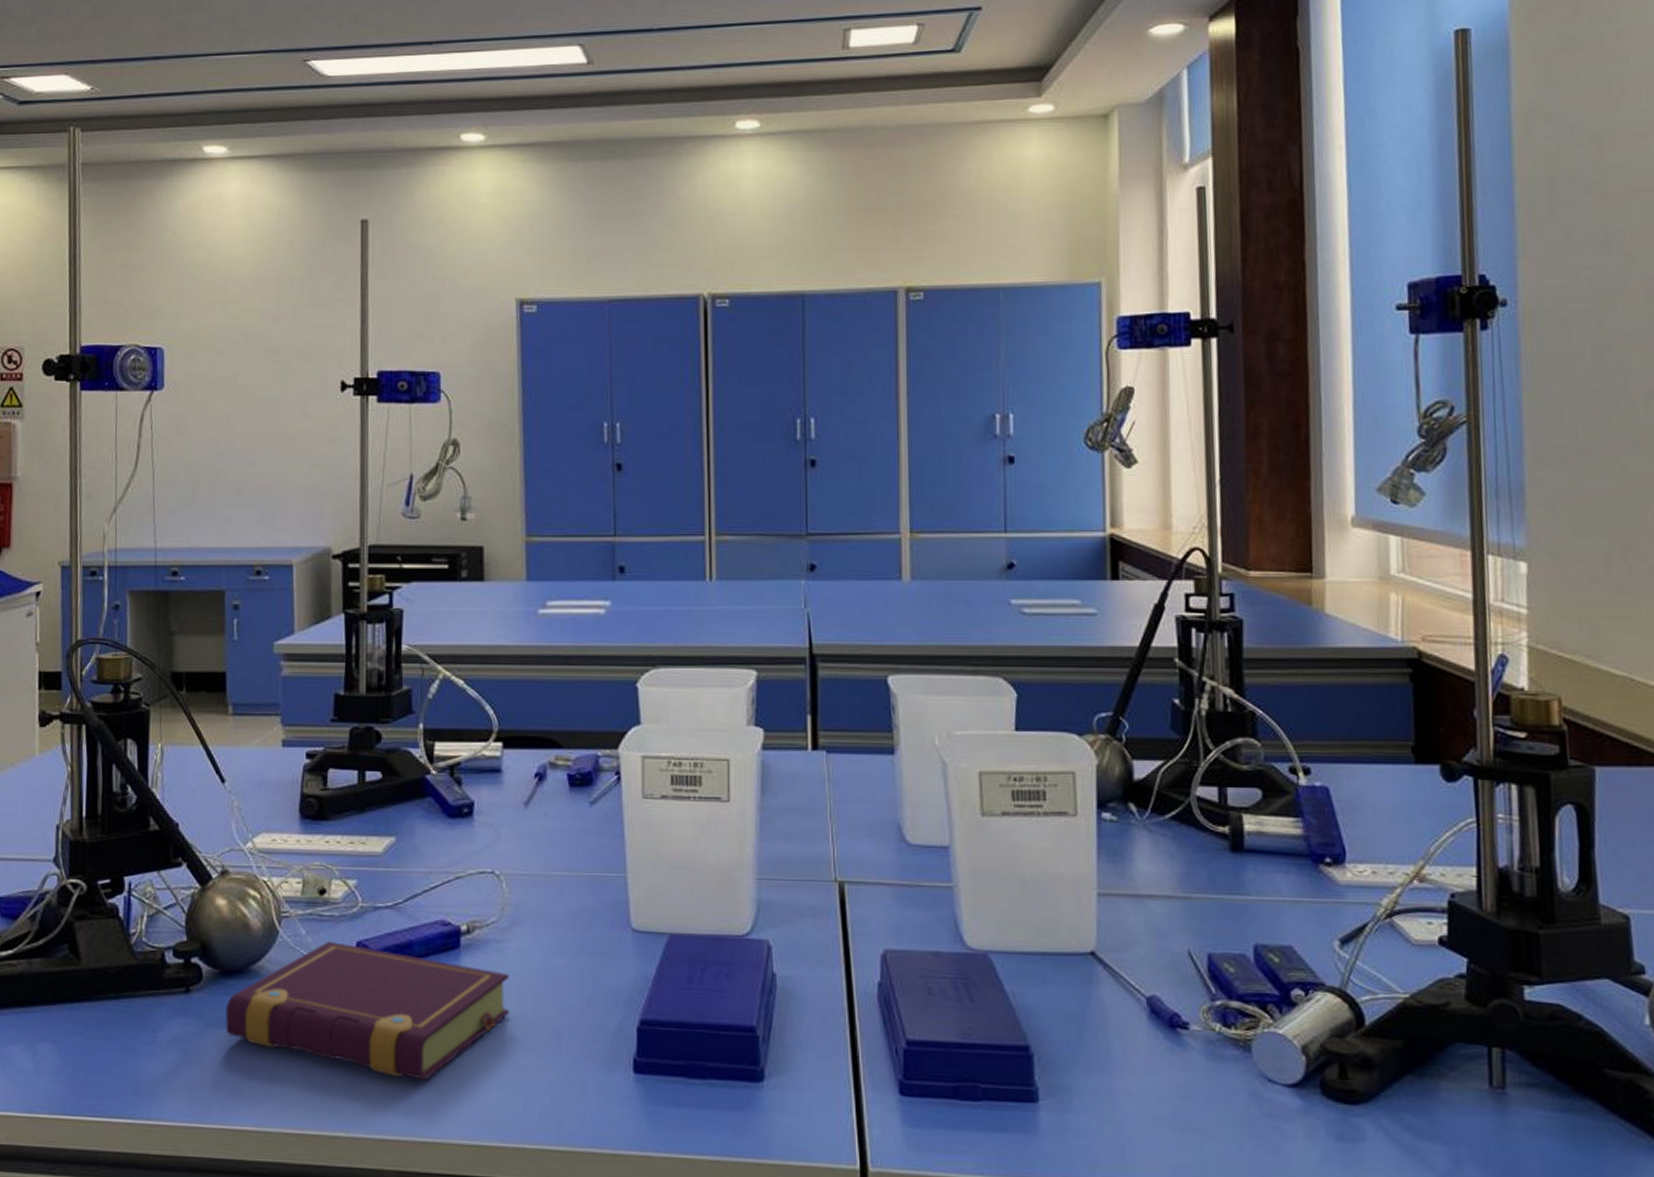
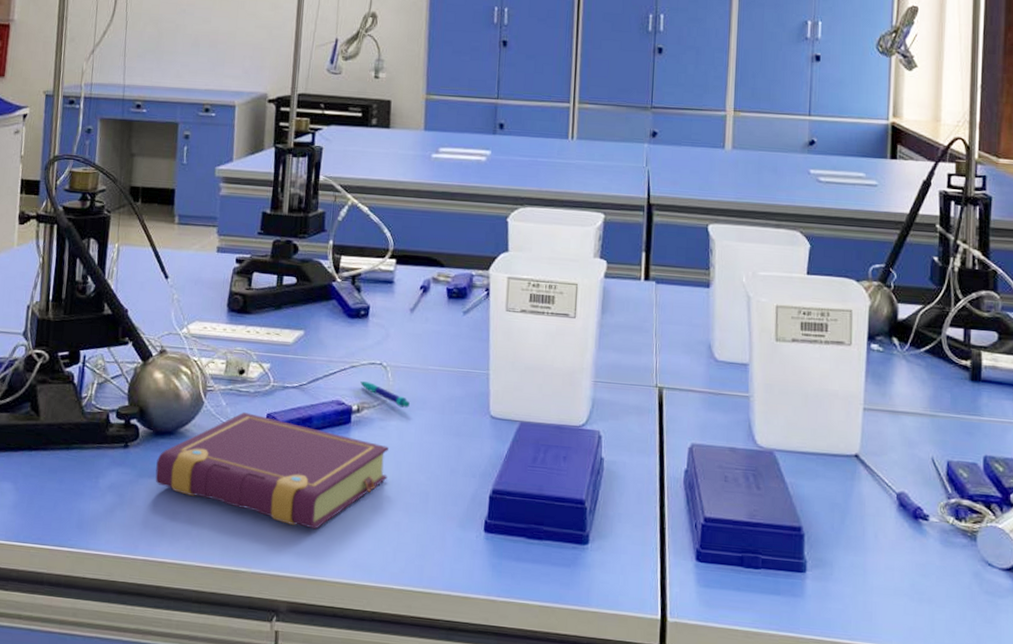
pen: none [469,895,531,925] -> present [360,381,410,408]

